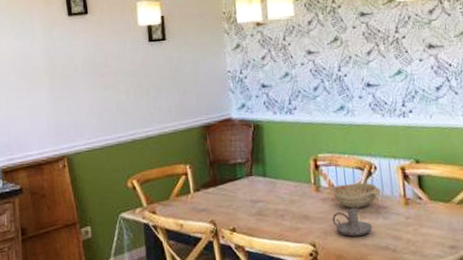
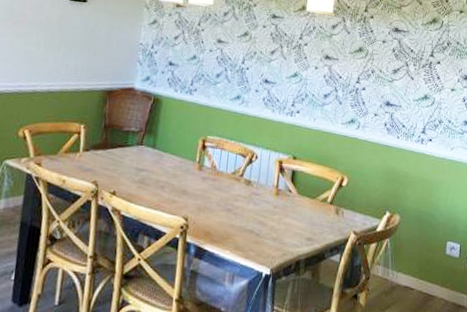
decorative bowl: present [331,182,382,209] -> none [213,167,258,192]
candle holder: present [332,207,373,236] -> none [207,189,243,217]

